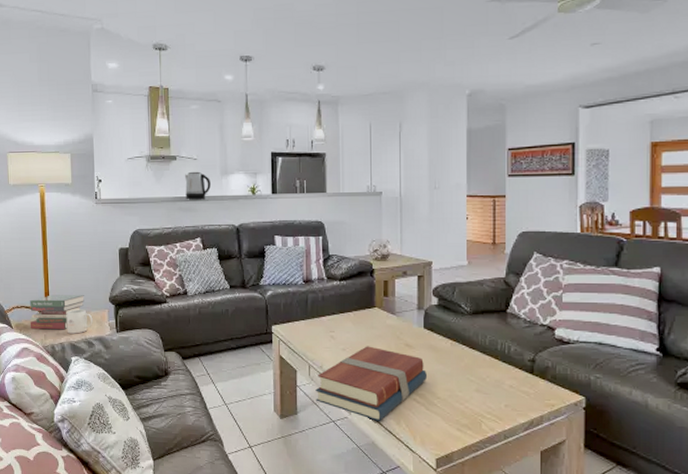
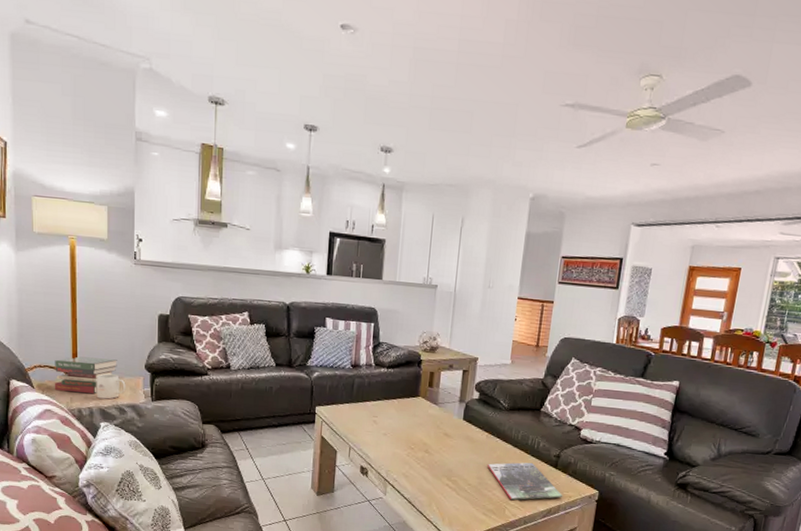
kettle: present [185,171,211,200] -> none [235,241,263,273]
books: present [315,346,428,421] -> none [353,432,462,503]
magazine: none [455,369,545,413] -> present [486,462,563,501]

